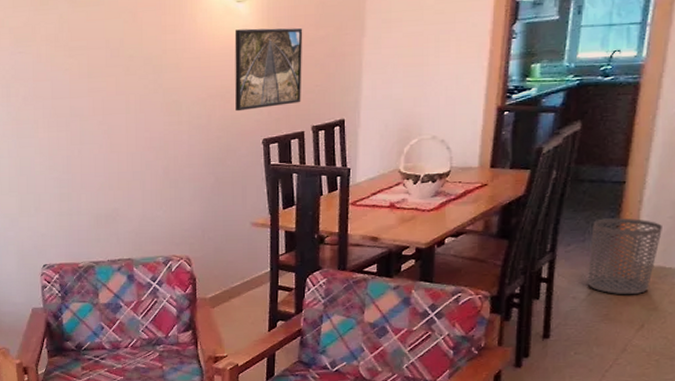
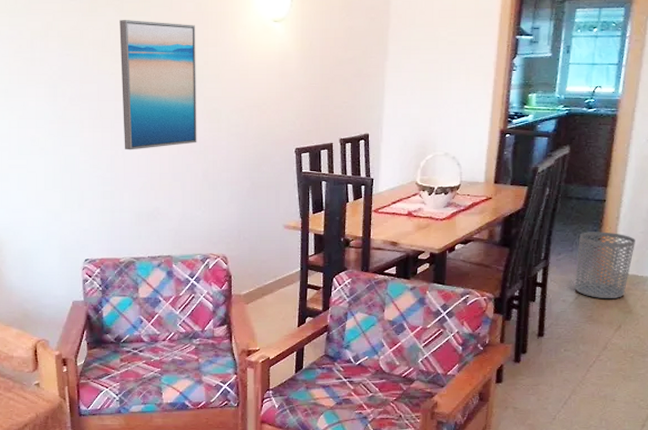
wall art: none [72,10,157,150] -> present [119,20,197,150]
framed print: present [234,27,303,112] -> none [271,47,333,122]

